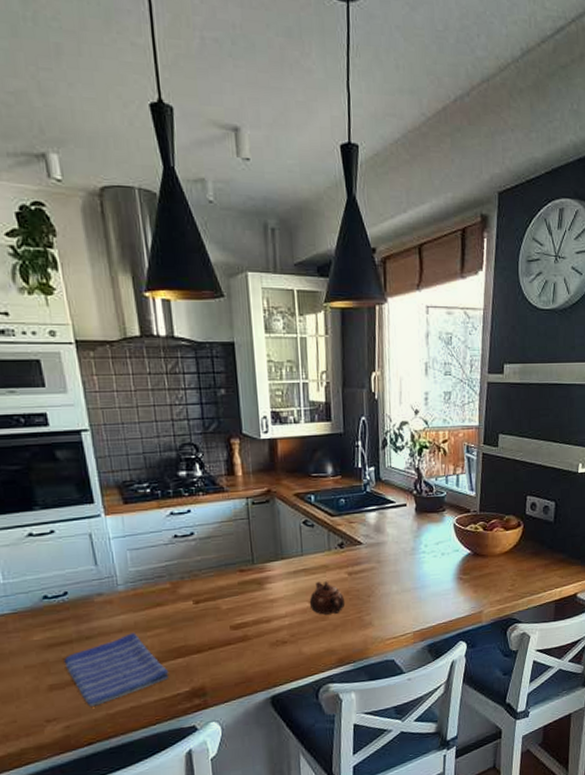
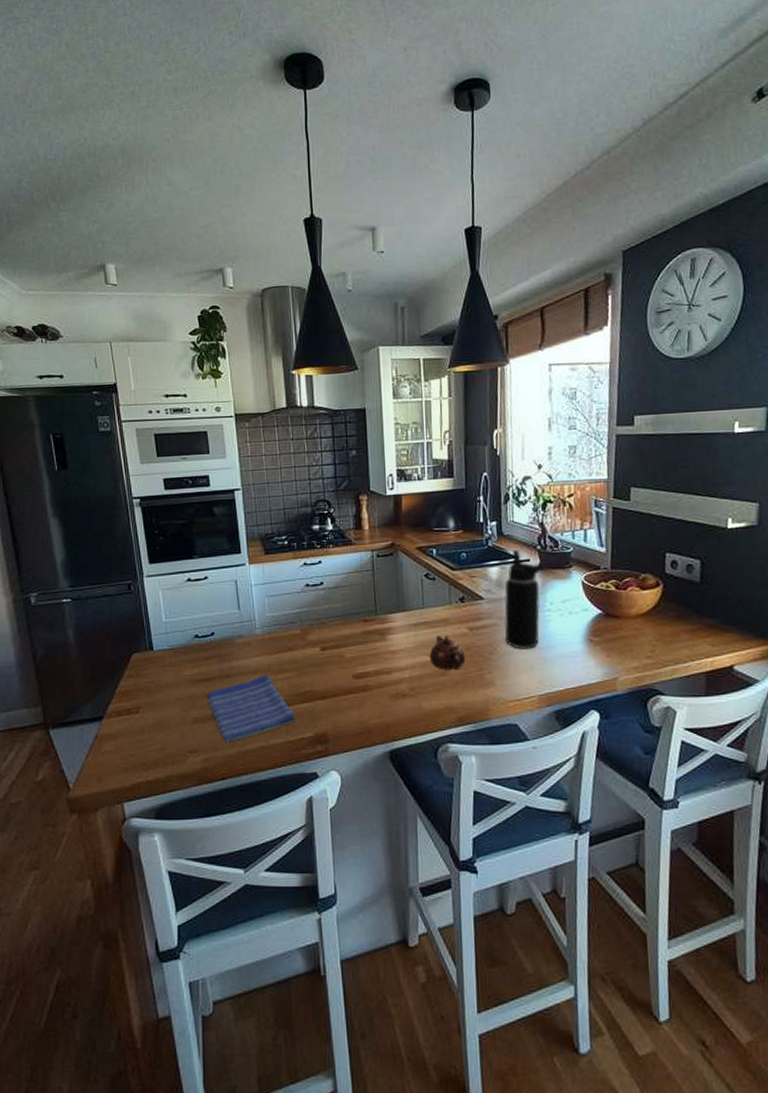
water bottle: none [381,495,422,591] -> present [504,550,547,649]

